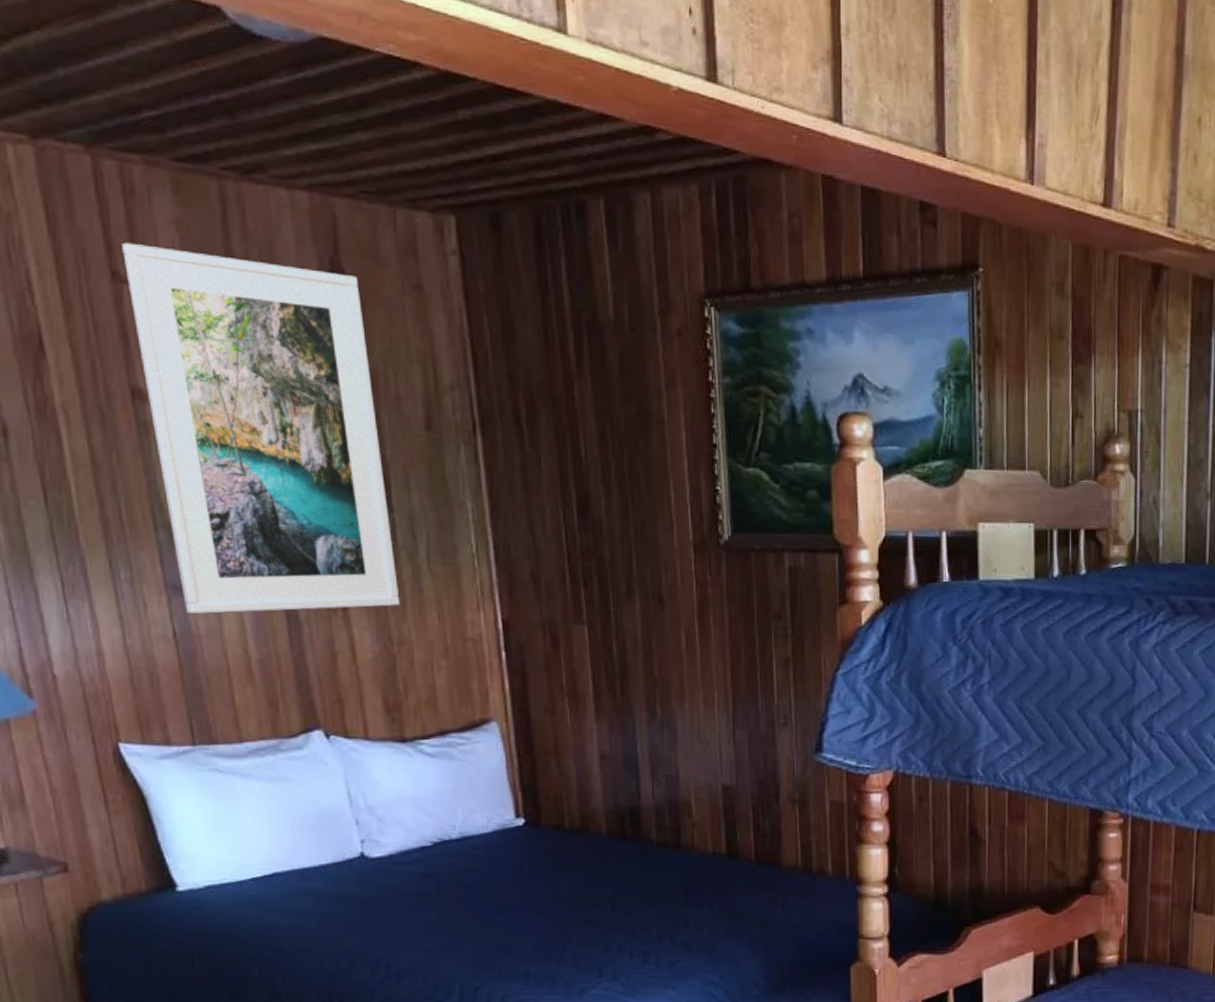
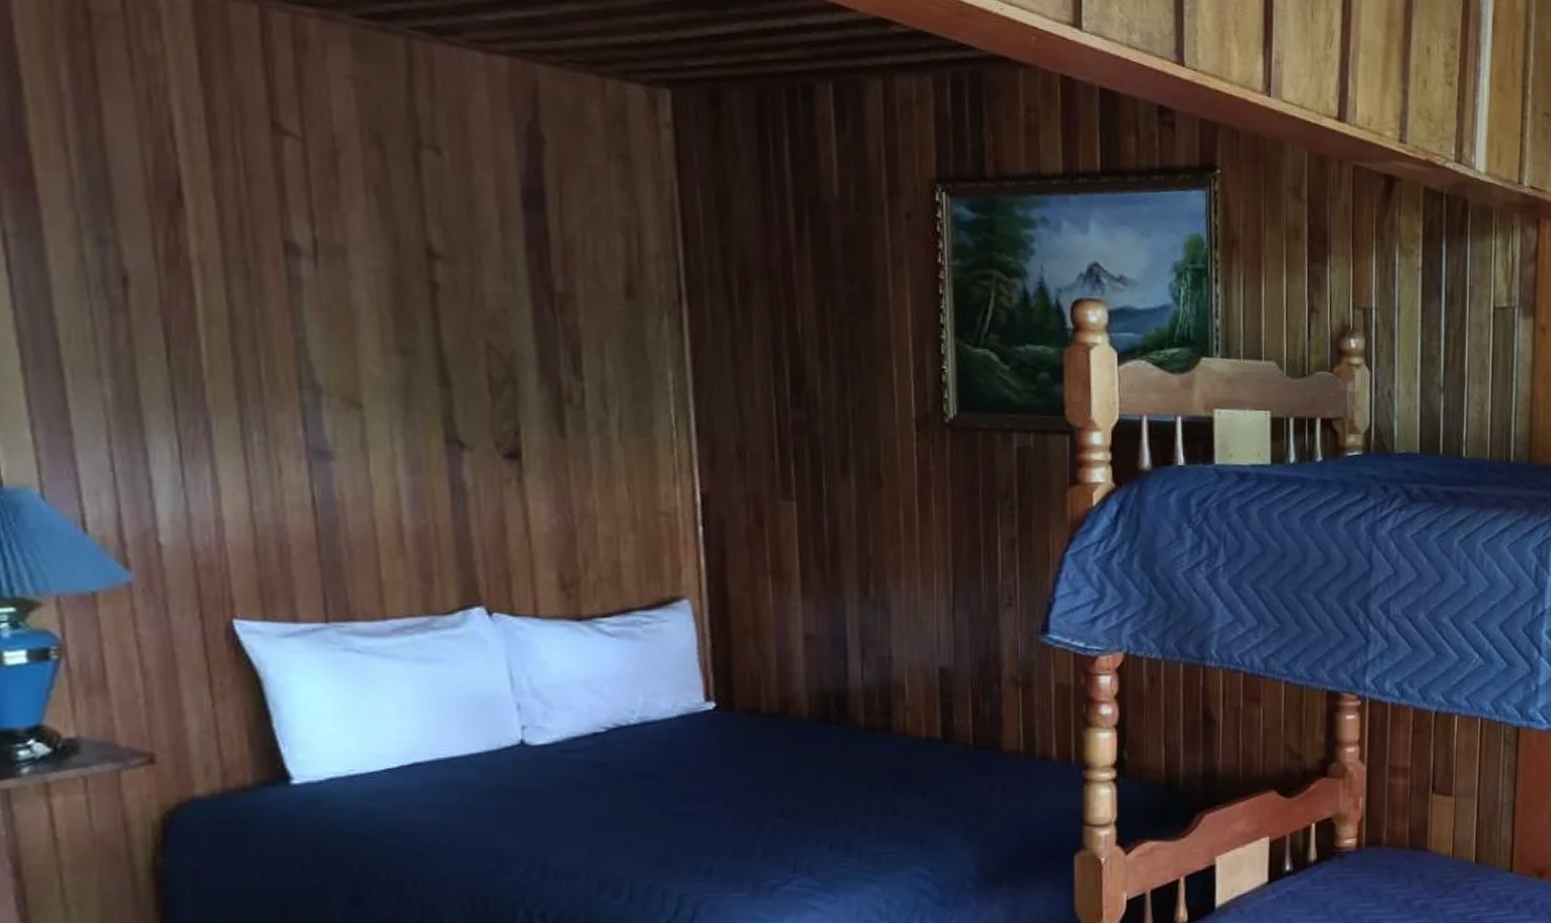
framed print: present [122,242,400,615] -> none [287,94,585,481]

